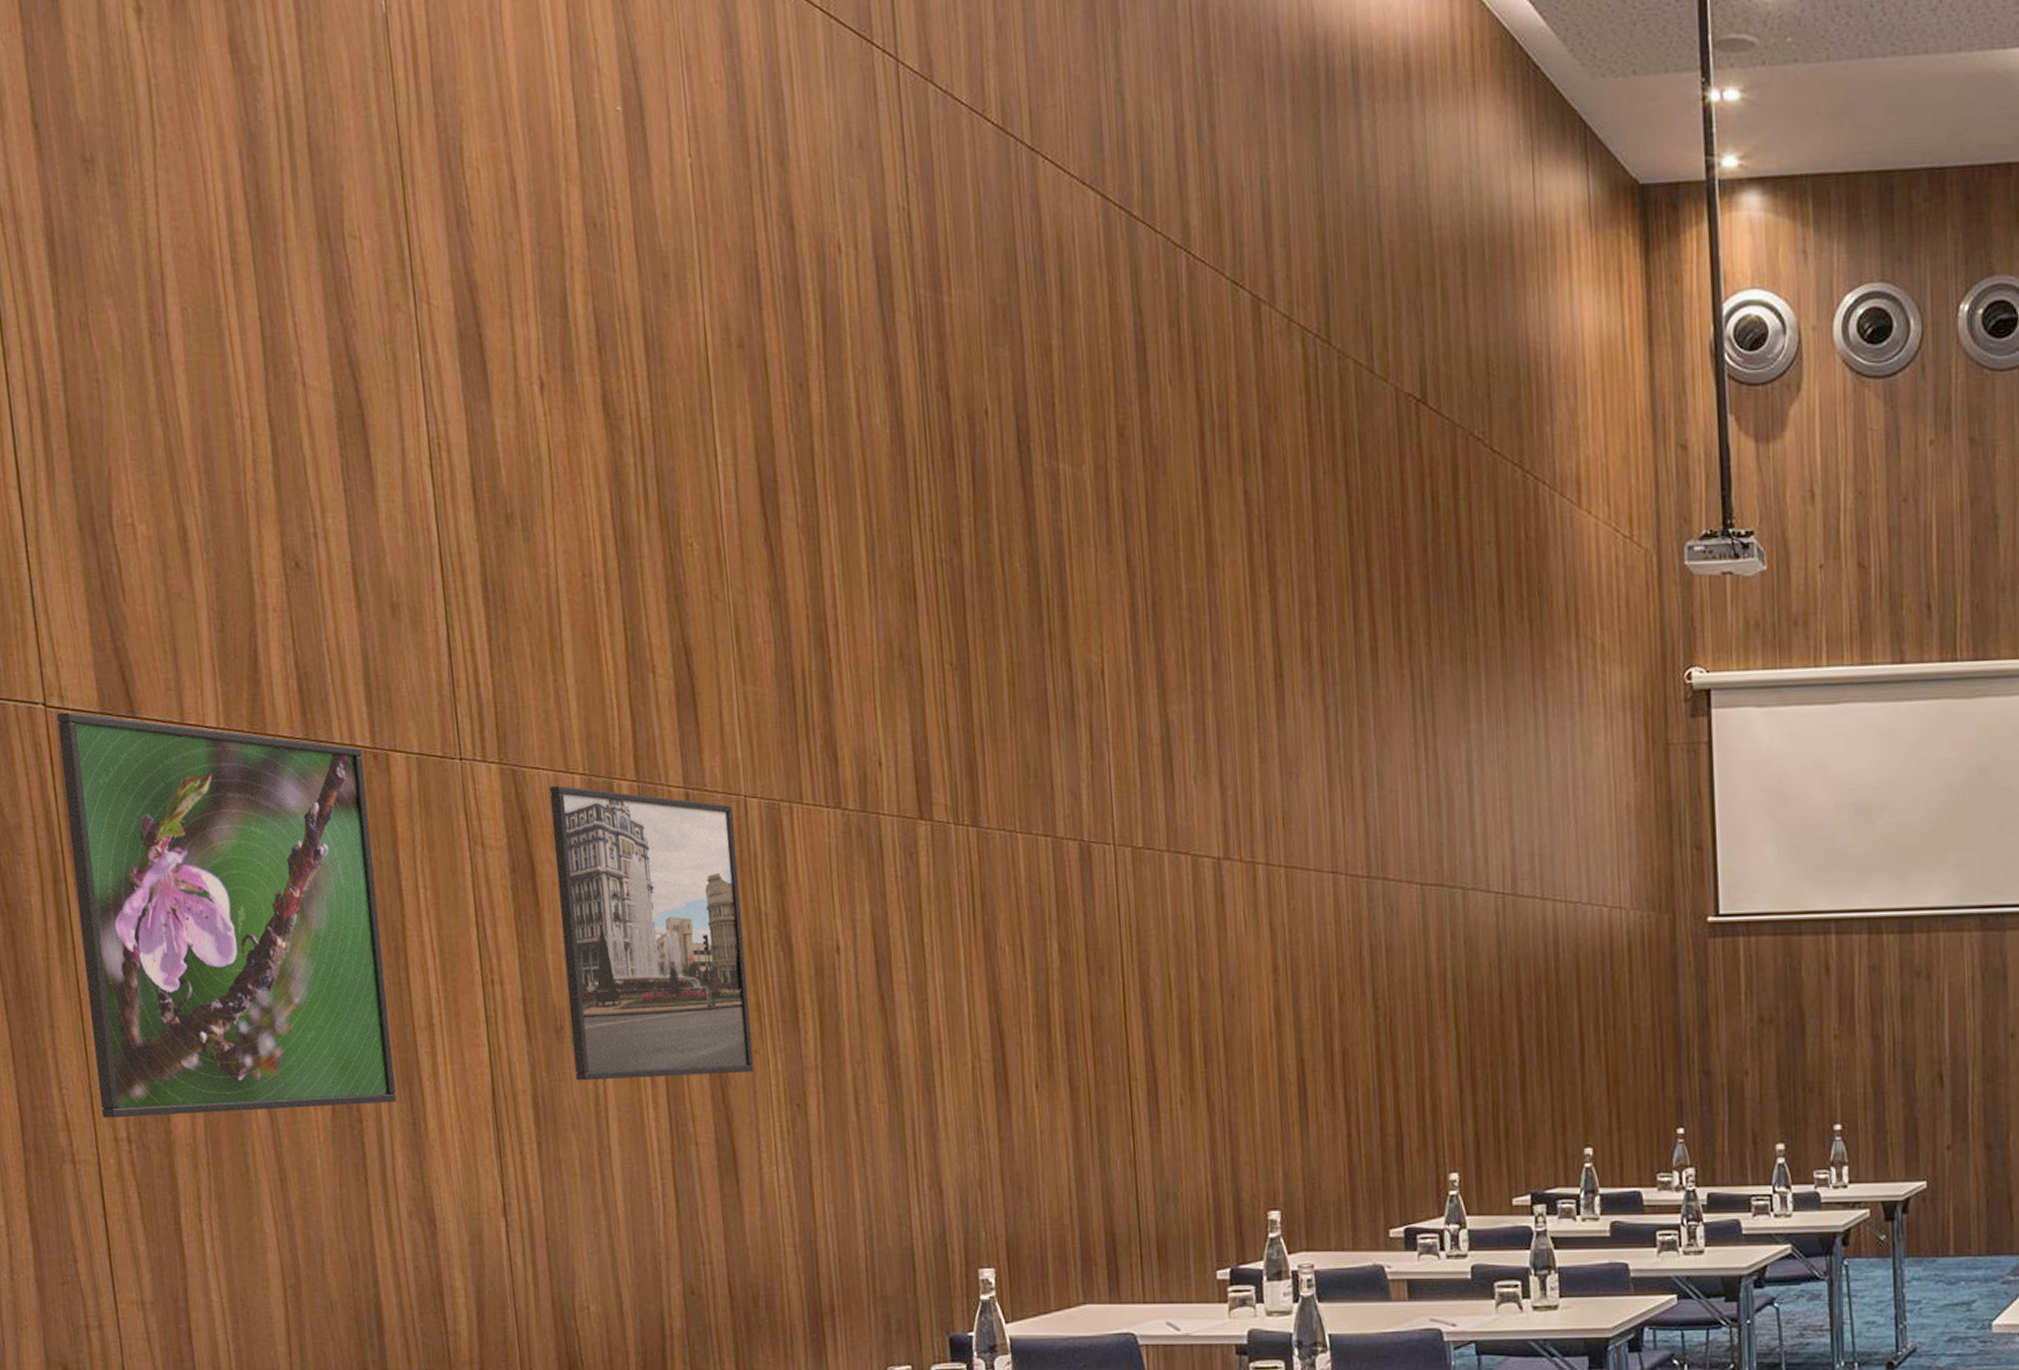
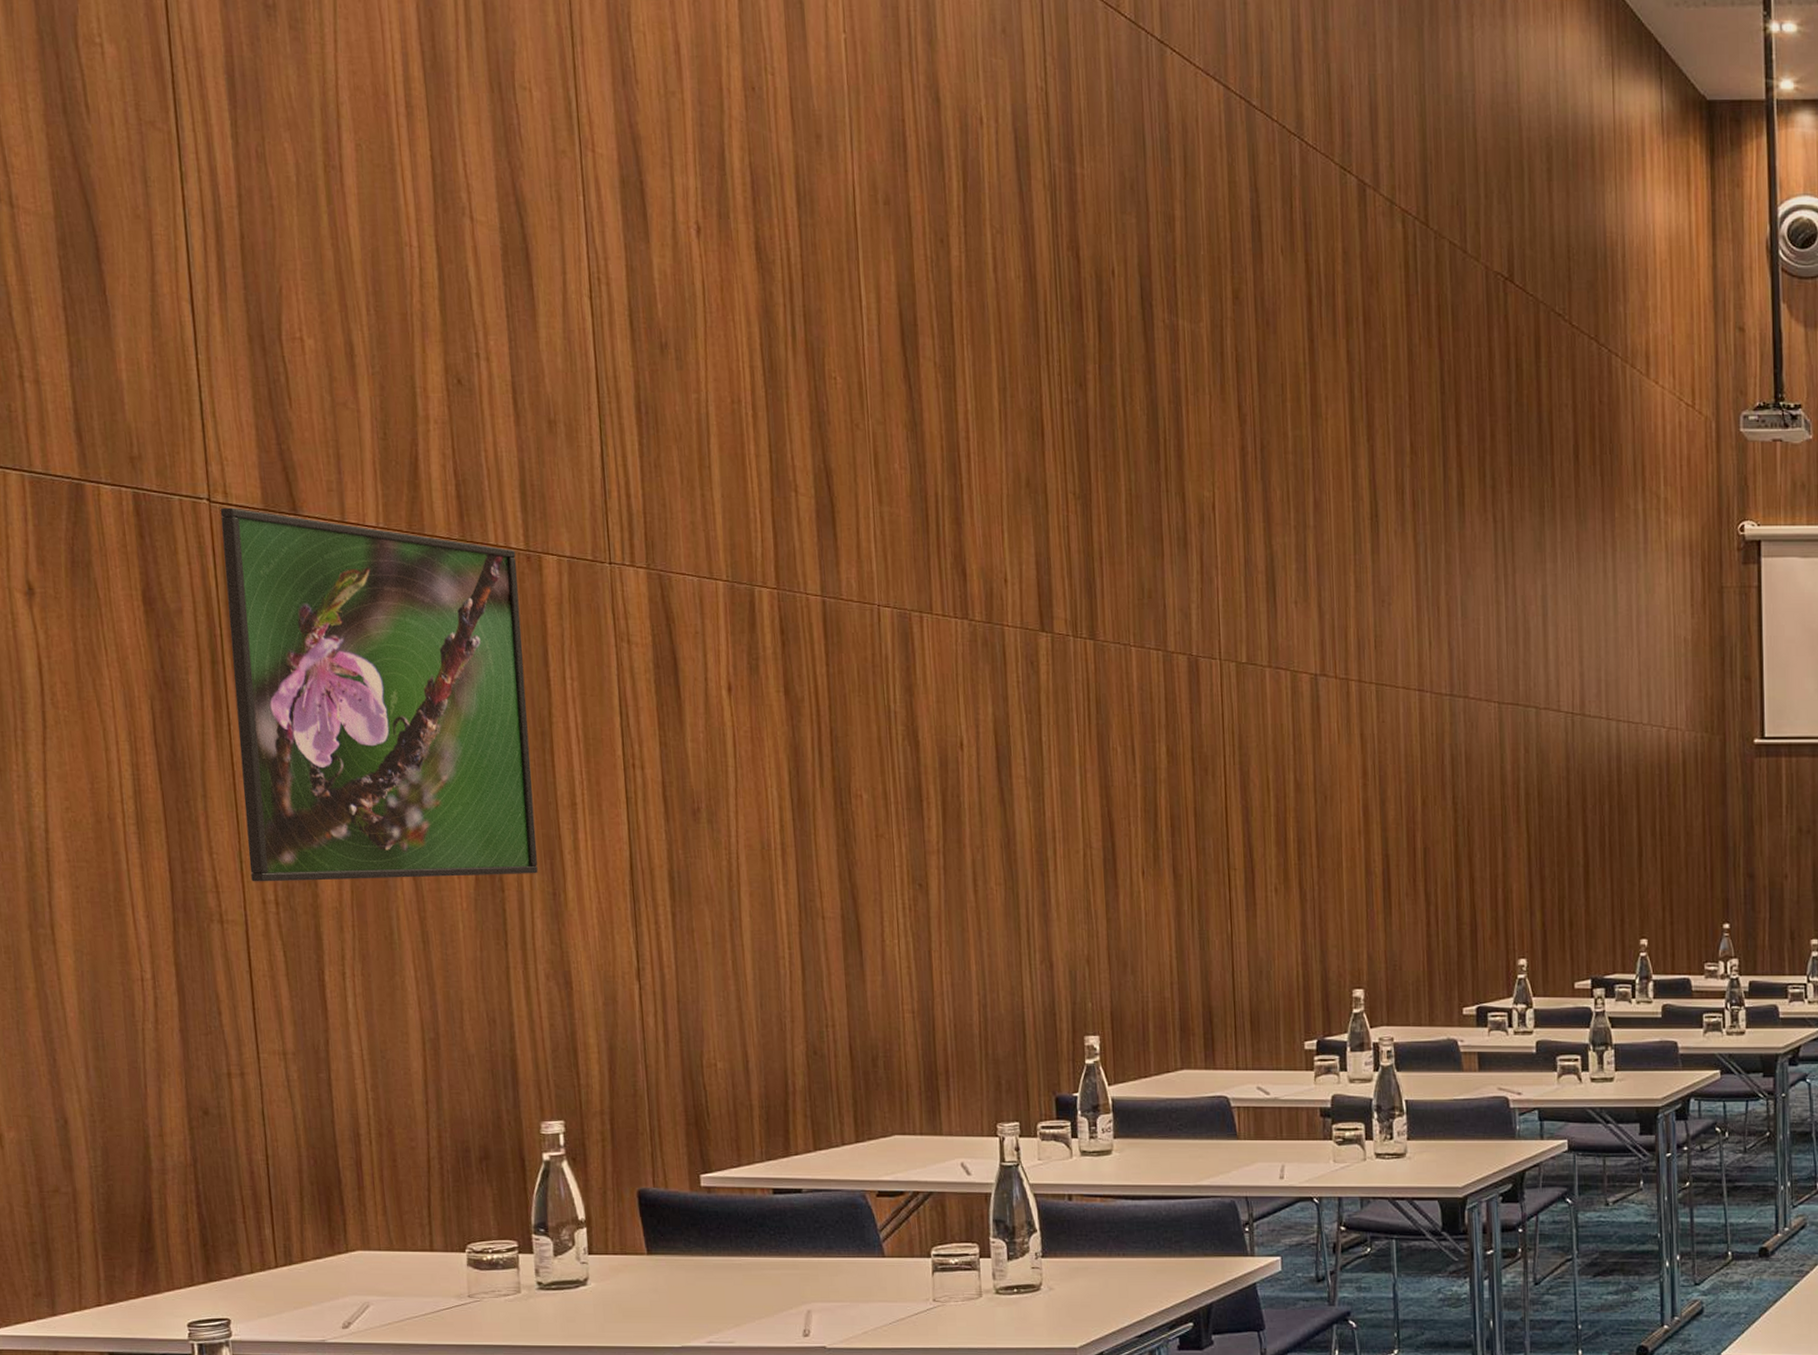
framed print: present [549,785,754,1081] -> none [694,590,880,858]

